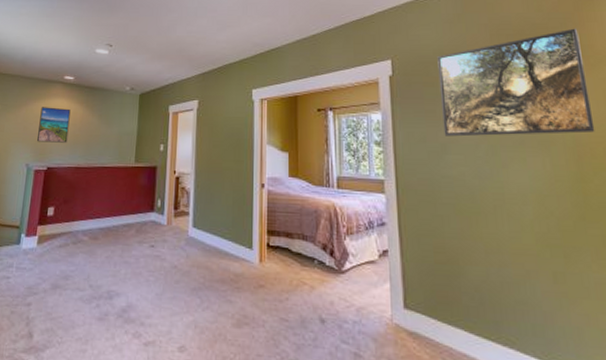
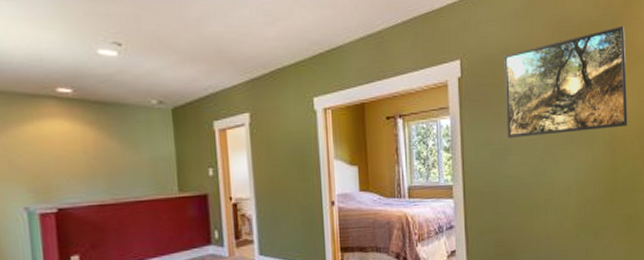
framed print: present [37,107,71,143] -> none [30,131,81,178]

